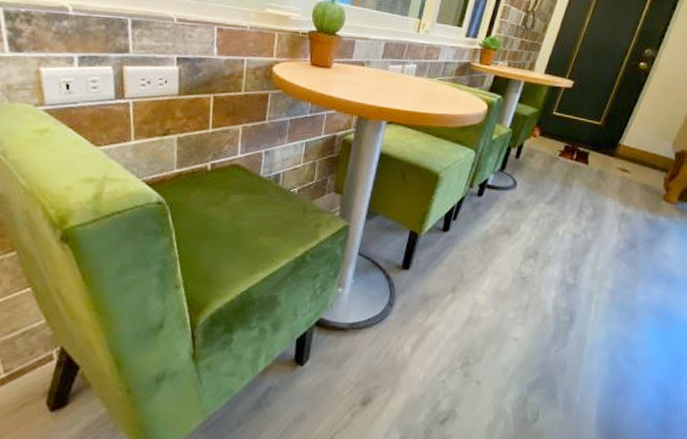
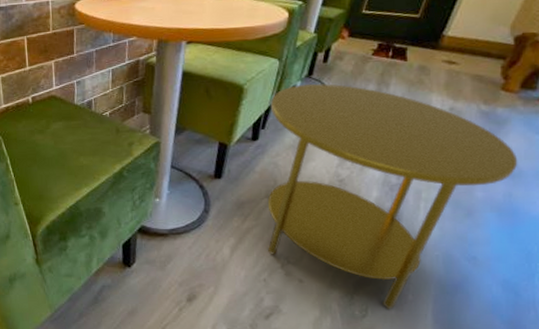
side table: none [449,178,674,412] -> present [267,84,518,309]

